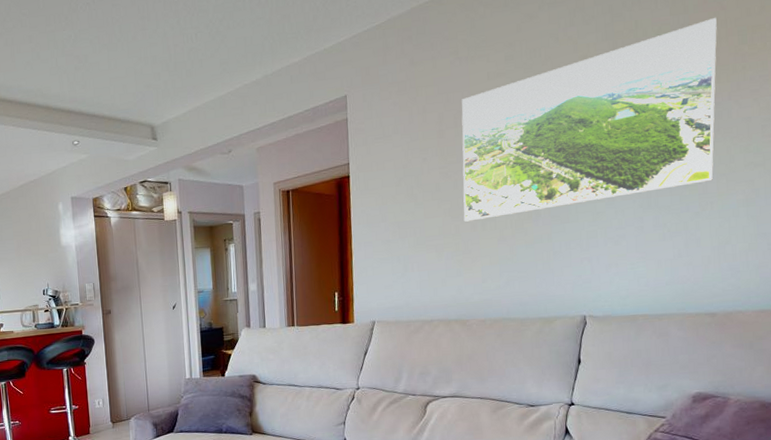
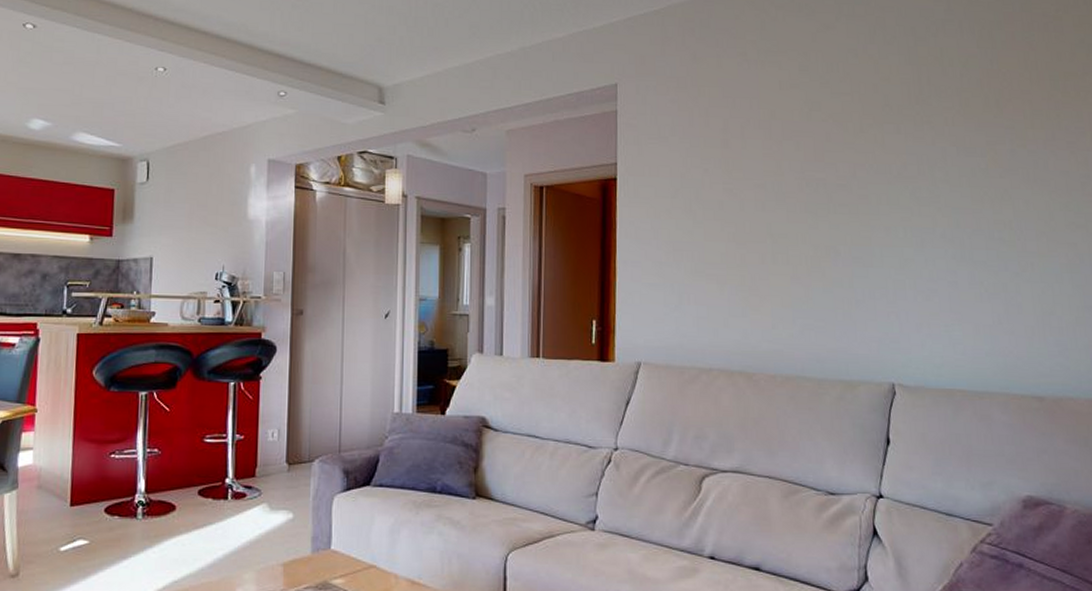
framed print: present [461,17,717,222] -> none [749,57,1032,251]

